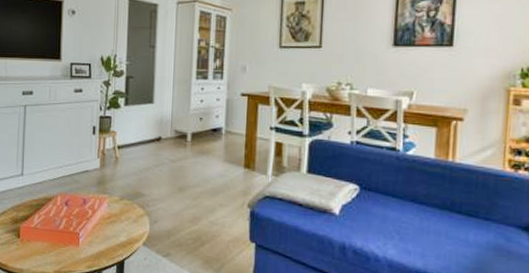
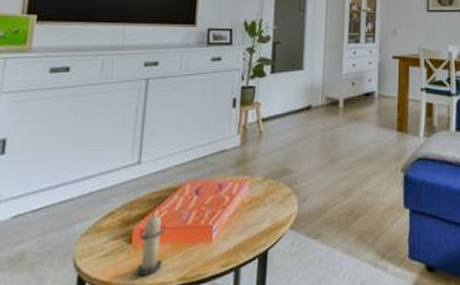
candle: none [24,216,44,264] -> present [136,213,167,275]

